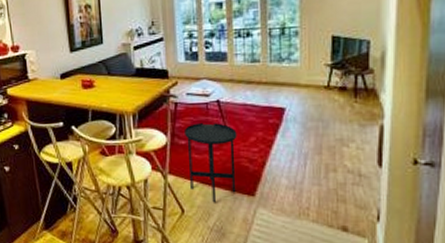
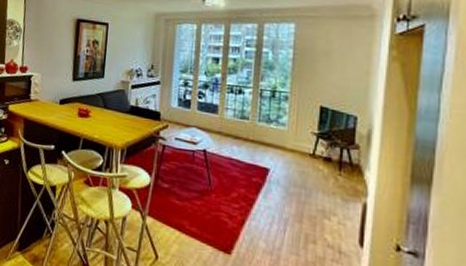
side table: present [185,123,237,203] -> none [167,168,220,255]

